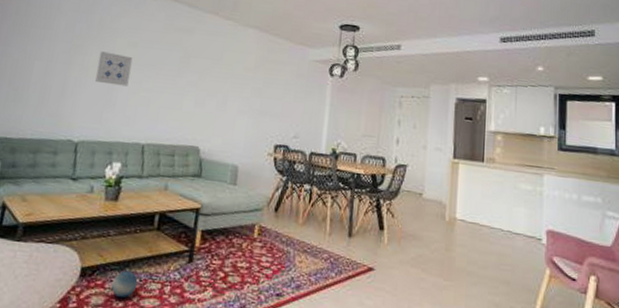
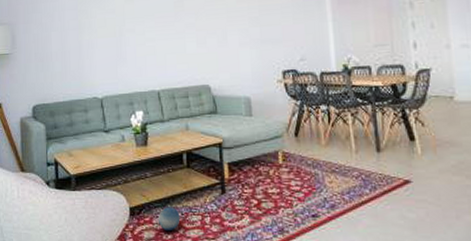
wall art: present [95,51,133,87] -> none [102,11,133,42]

